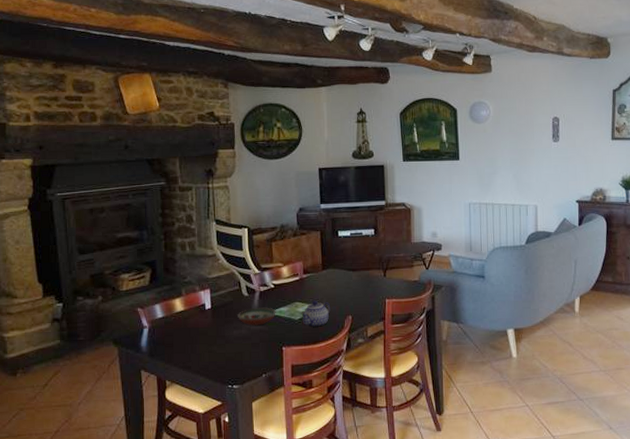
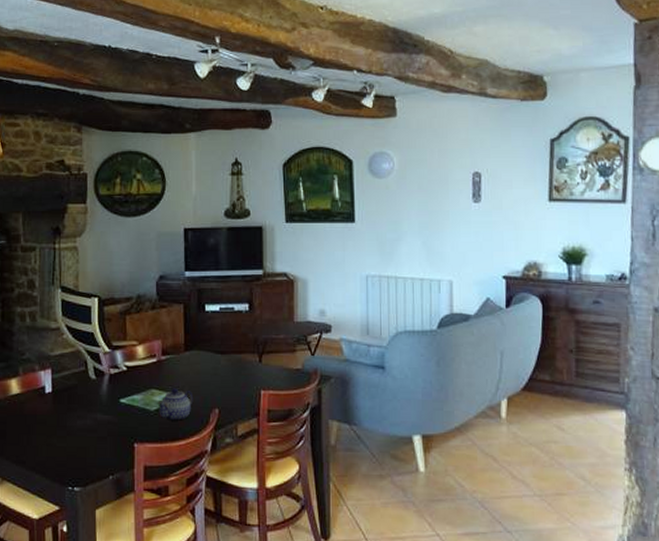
decorative bowl: present [238,307,276,326] -> none [82,393,128,416]

